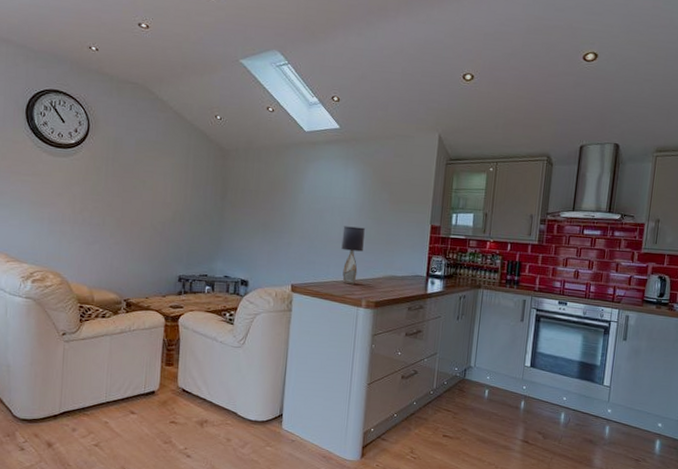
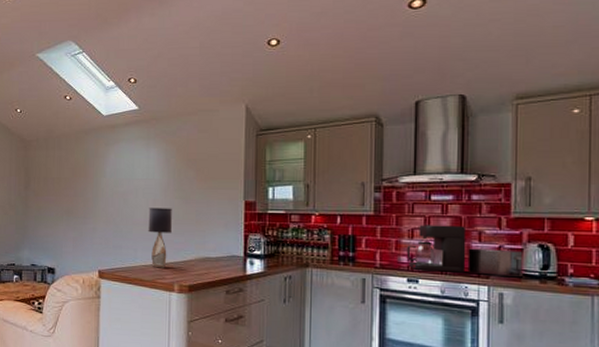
coffee maker: none [560,255,608,298] -> present [406,225,467,273]
toaster: none [605,277,647,303] -> present [467,248,523,278]

